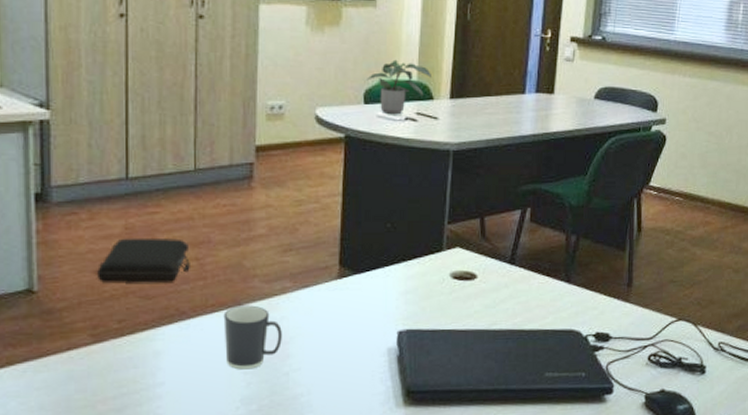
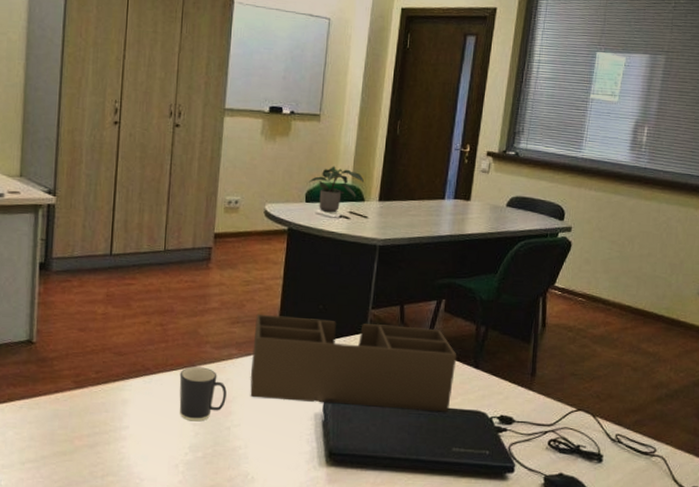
briefcase: present [97,237,190,283] -> none [82,303,156,343]
desk organizer: none [309,238,546,336] -> present [250,313,457,412]

